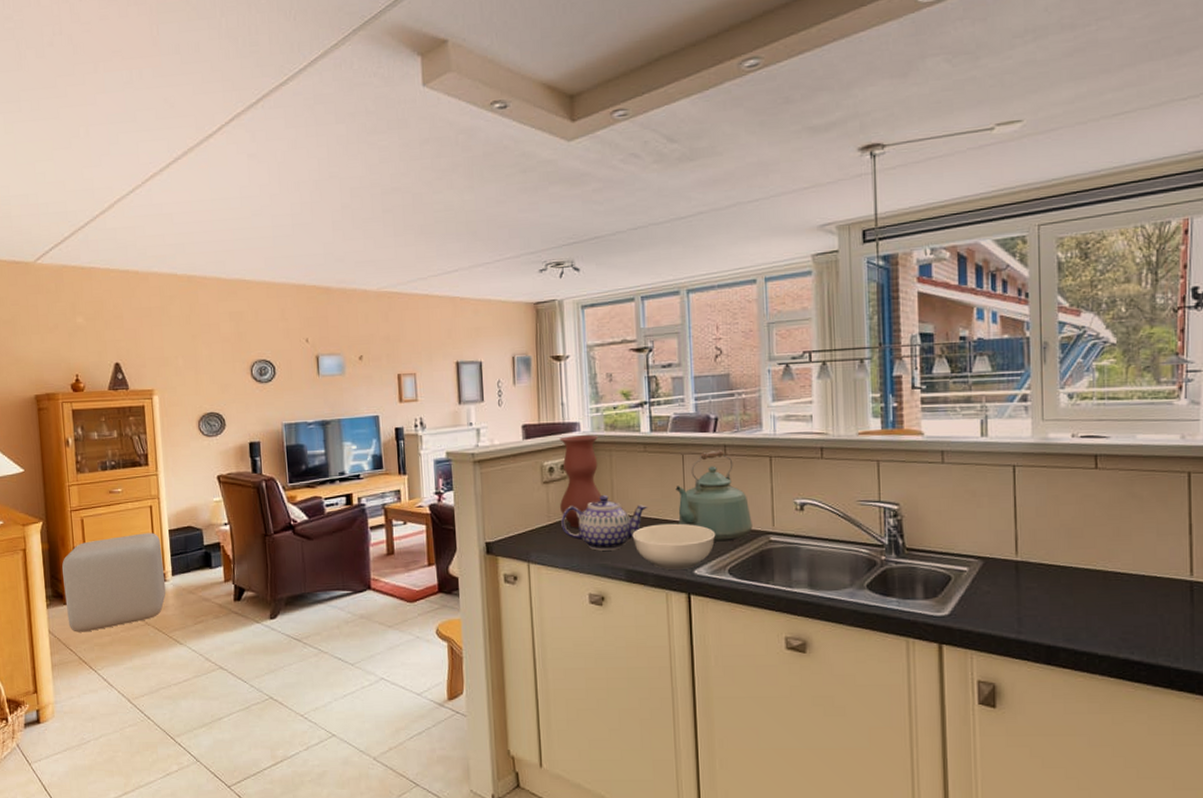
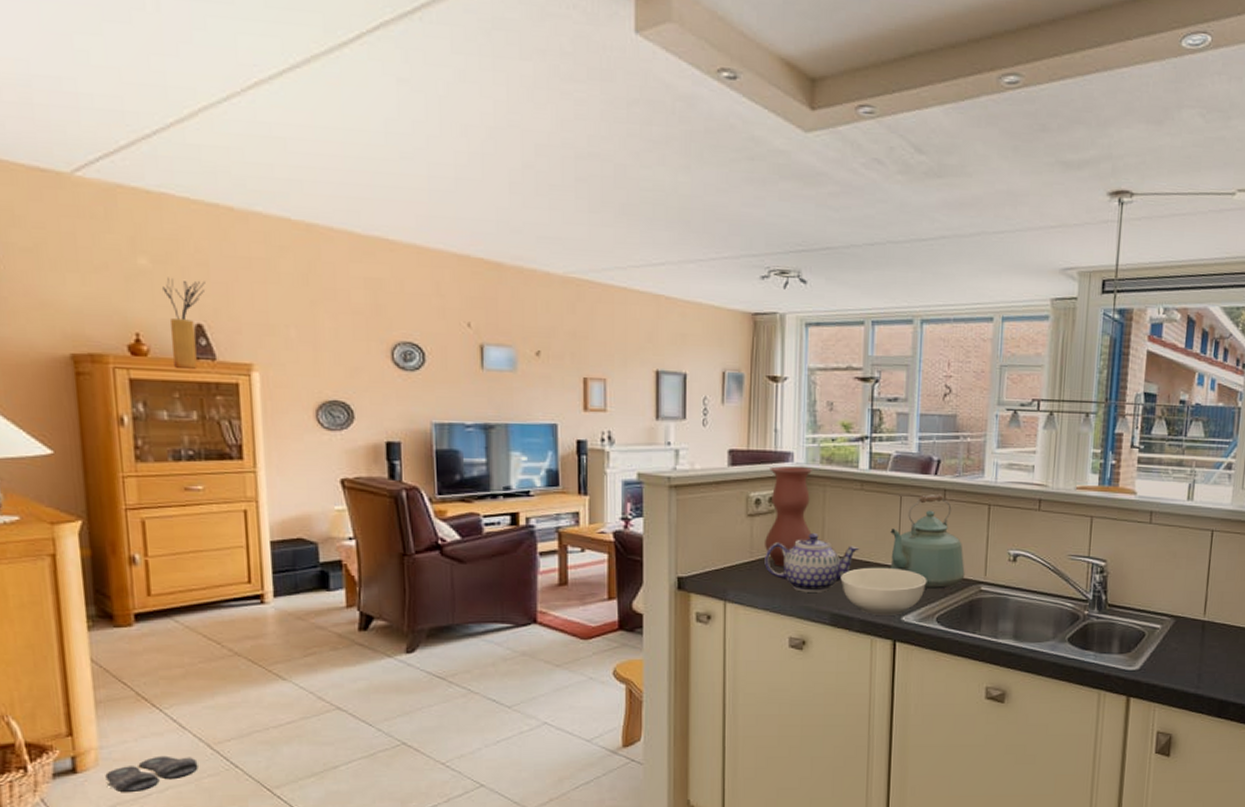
slippers: none [59,709,122,739] -> present [105,755,198,792]
pouf: present [62,533,166,632] -> none [112,543,265,662]
vase: none [93,329,121,399] -> present [163,277,205,370]

